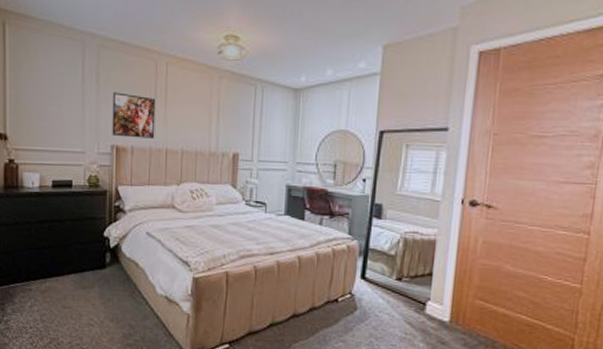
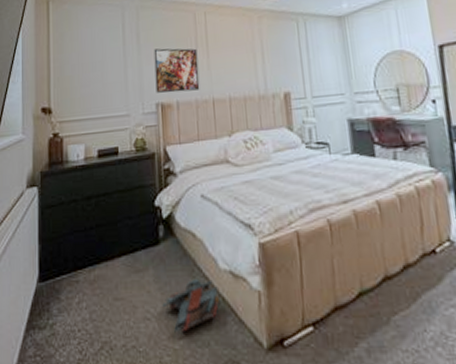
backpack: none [105,299,155,338] -> present [162,280,220,333]

